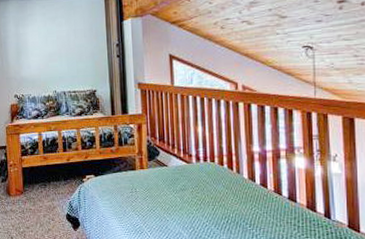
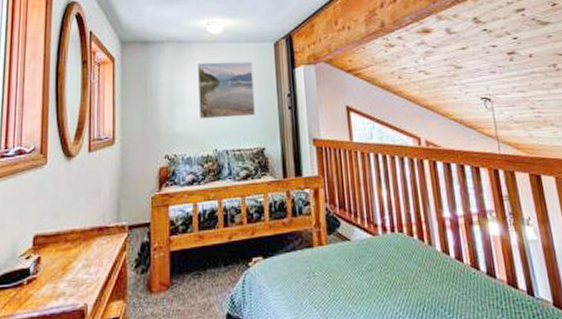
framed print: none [37,15,88,66] -> present [197,61,255,119]

